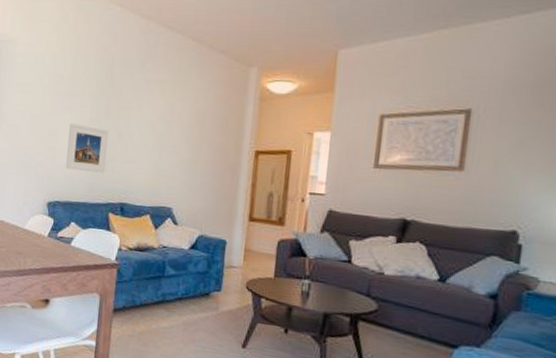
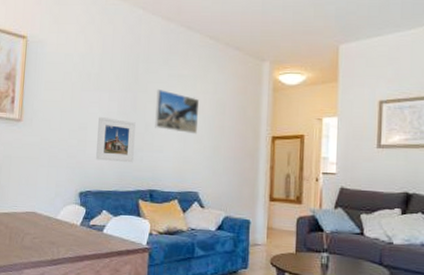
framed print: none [129,96,178,146] -> present [155,90,200,135]

